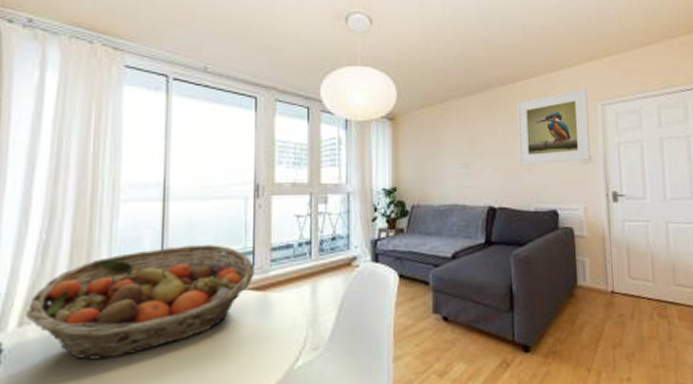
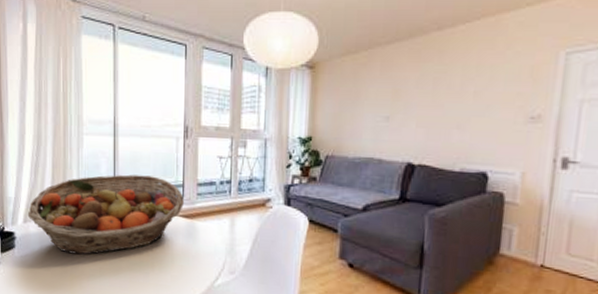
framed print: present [517,88,591,165] -> none [448,32,549,122]

